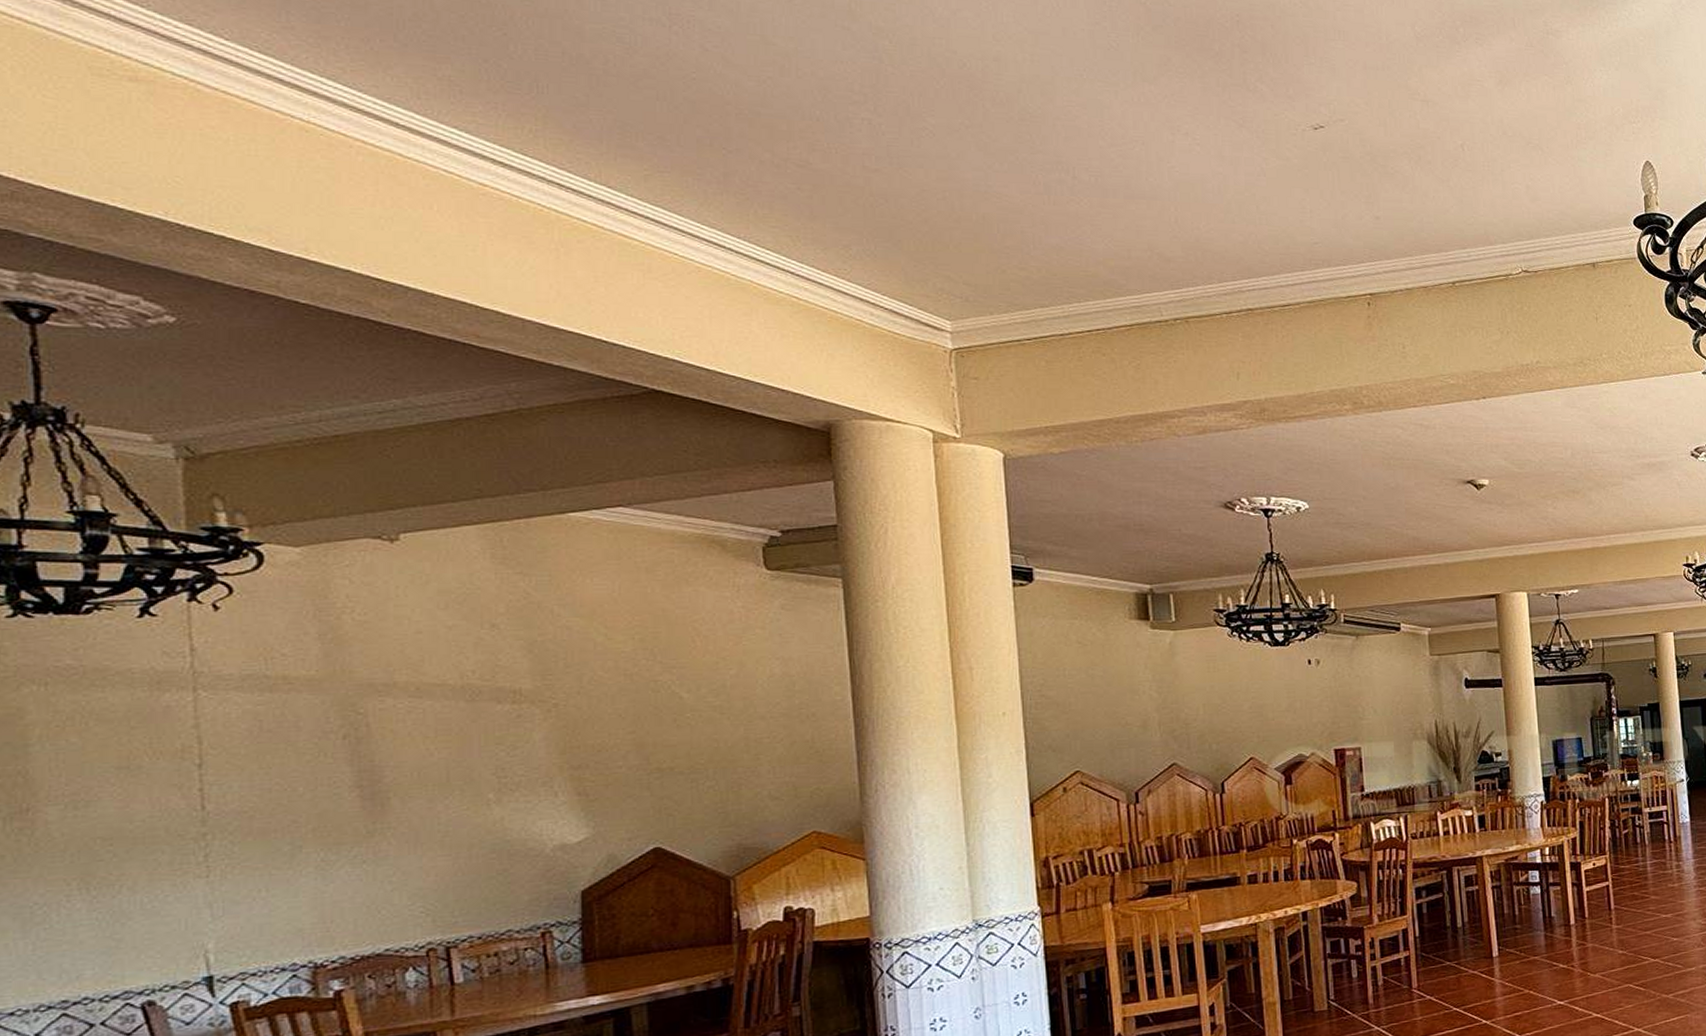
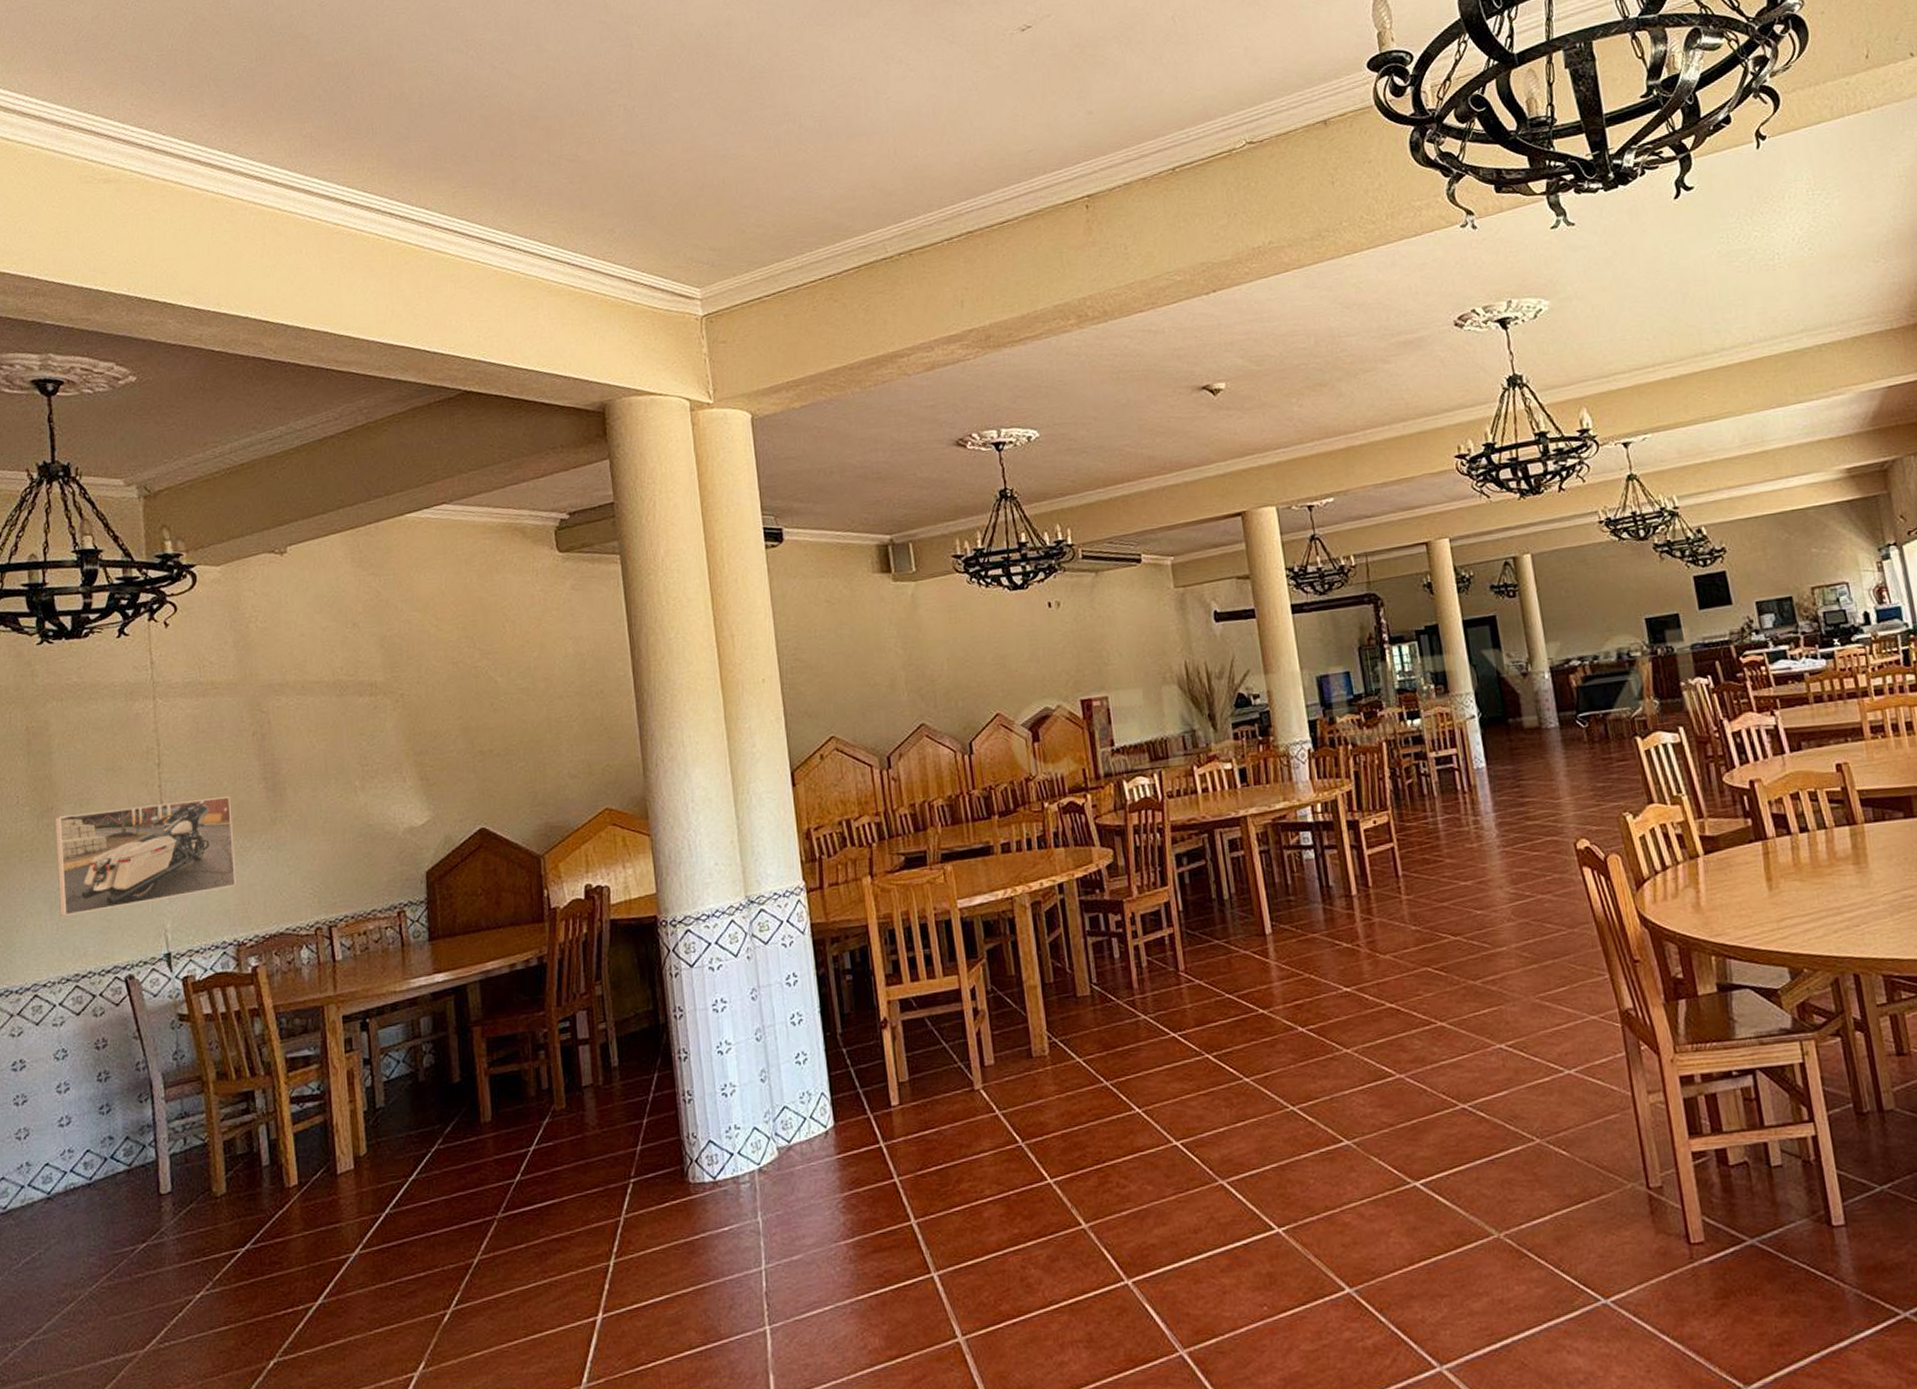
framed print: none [31,804,314,935] -> present [54,796,236,916]

